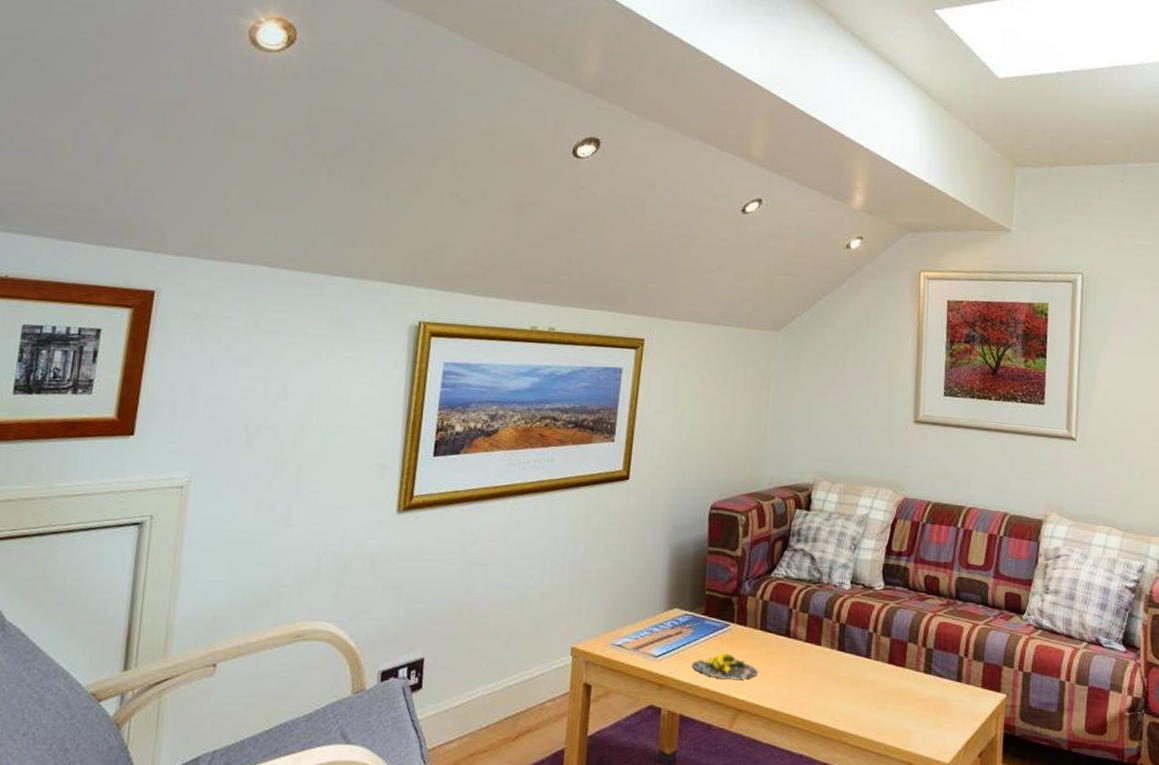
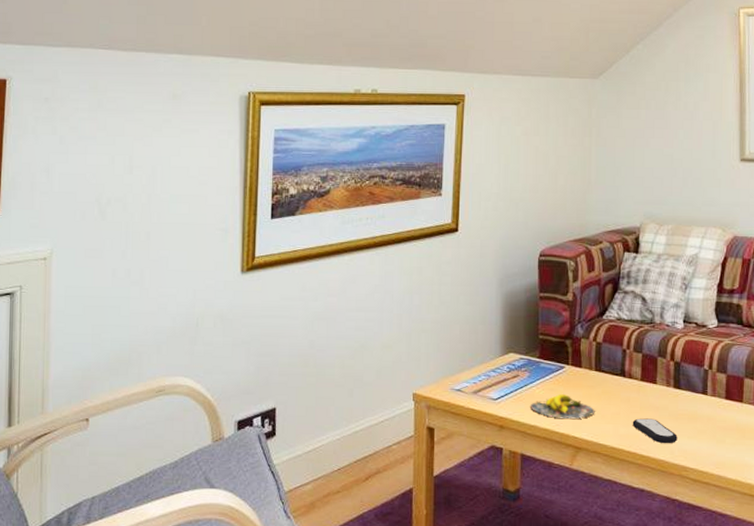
remote control: none [794,680,839,708] -> present [632,418,678,444]

